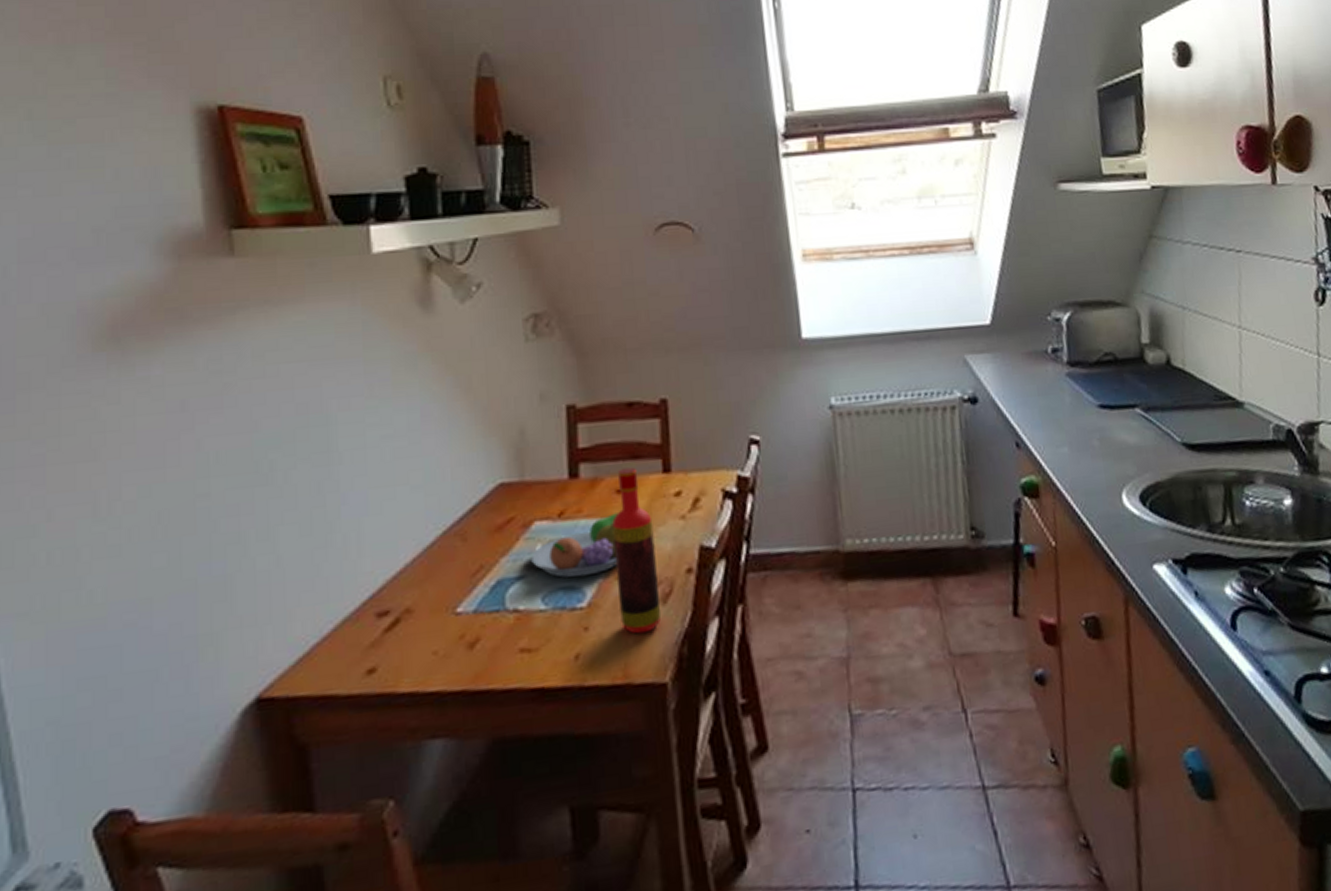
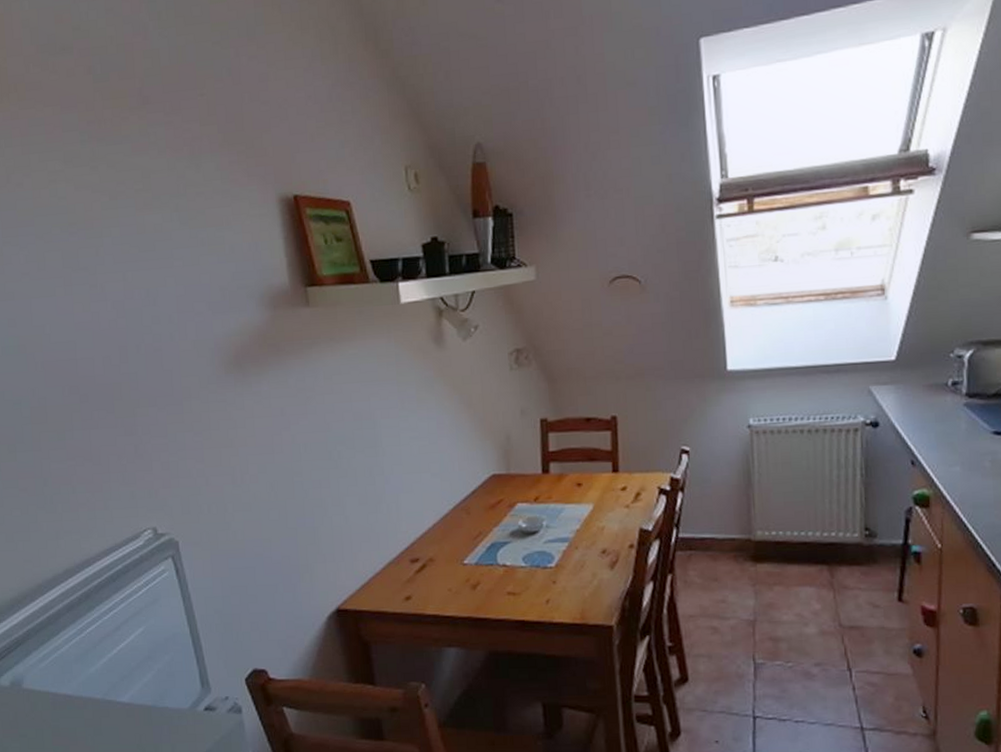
fruit bowl: present [531,513,618,578] -> none [515,500,578,545]
bottle: present [612,467,662,634] -> none [574,467,610,589]

